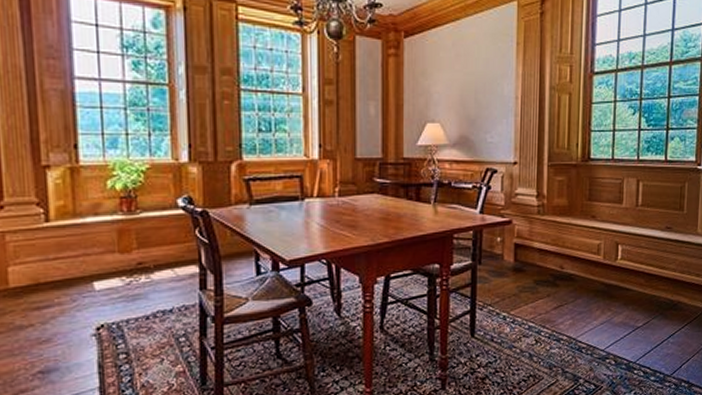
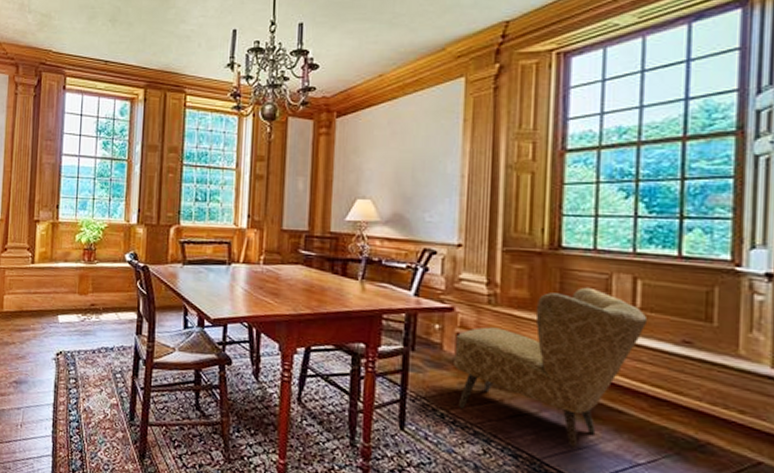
armchair: none [513,191,646,324] -> present [454,287,648,448]

